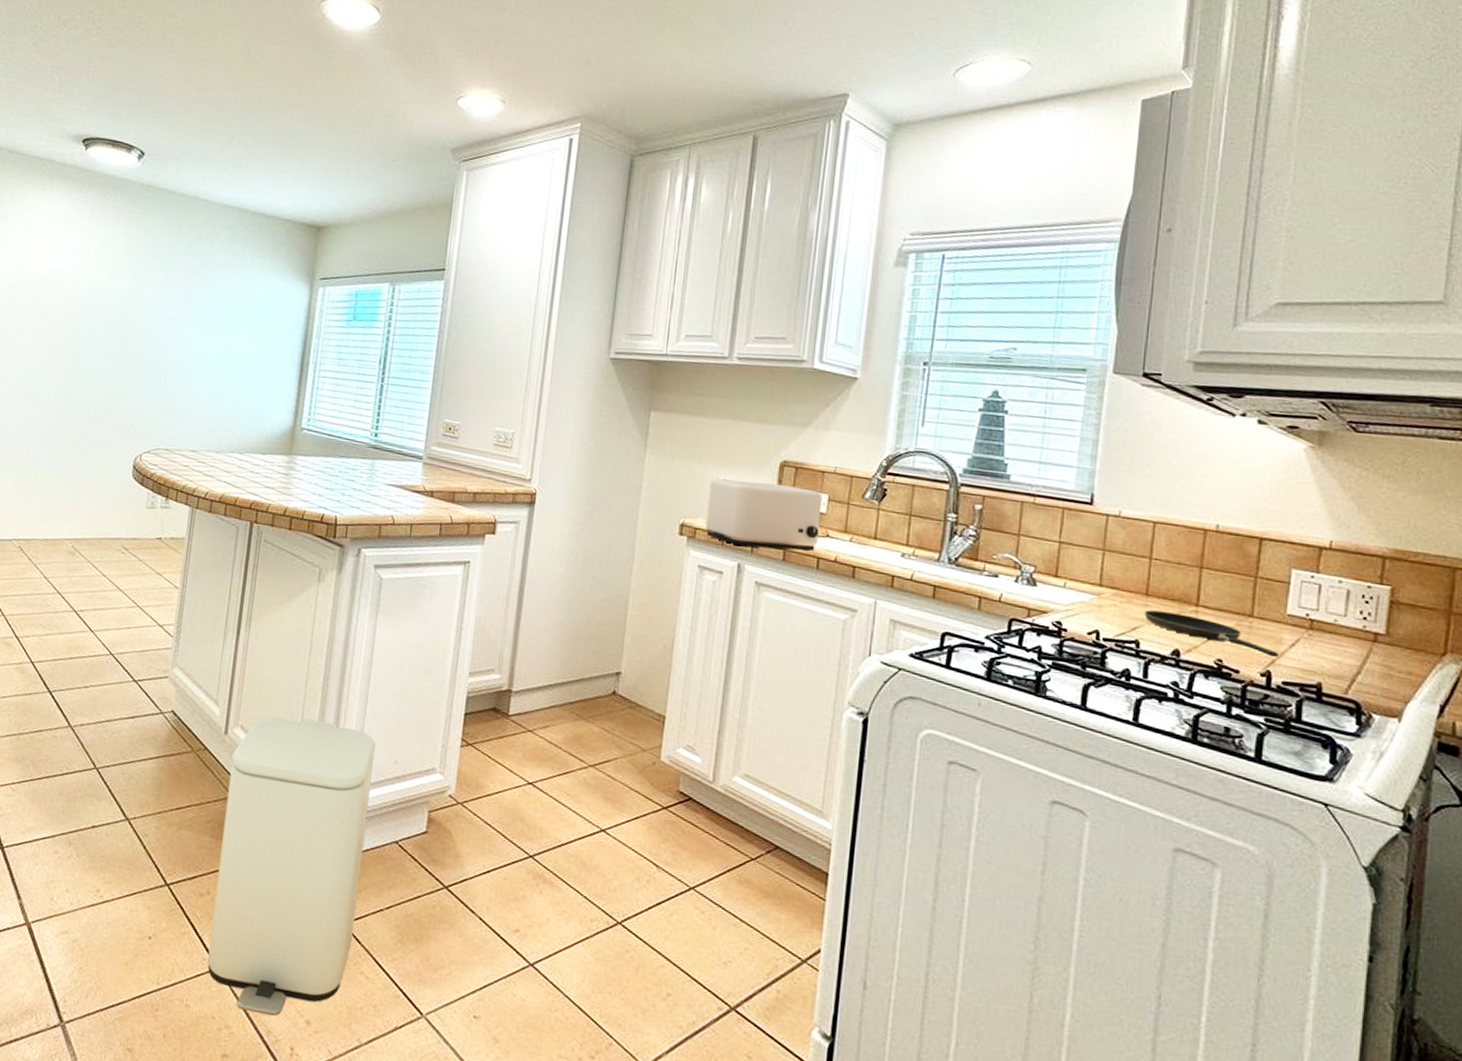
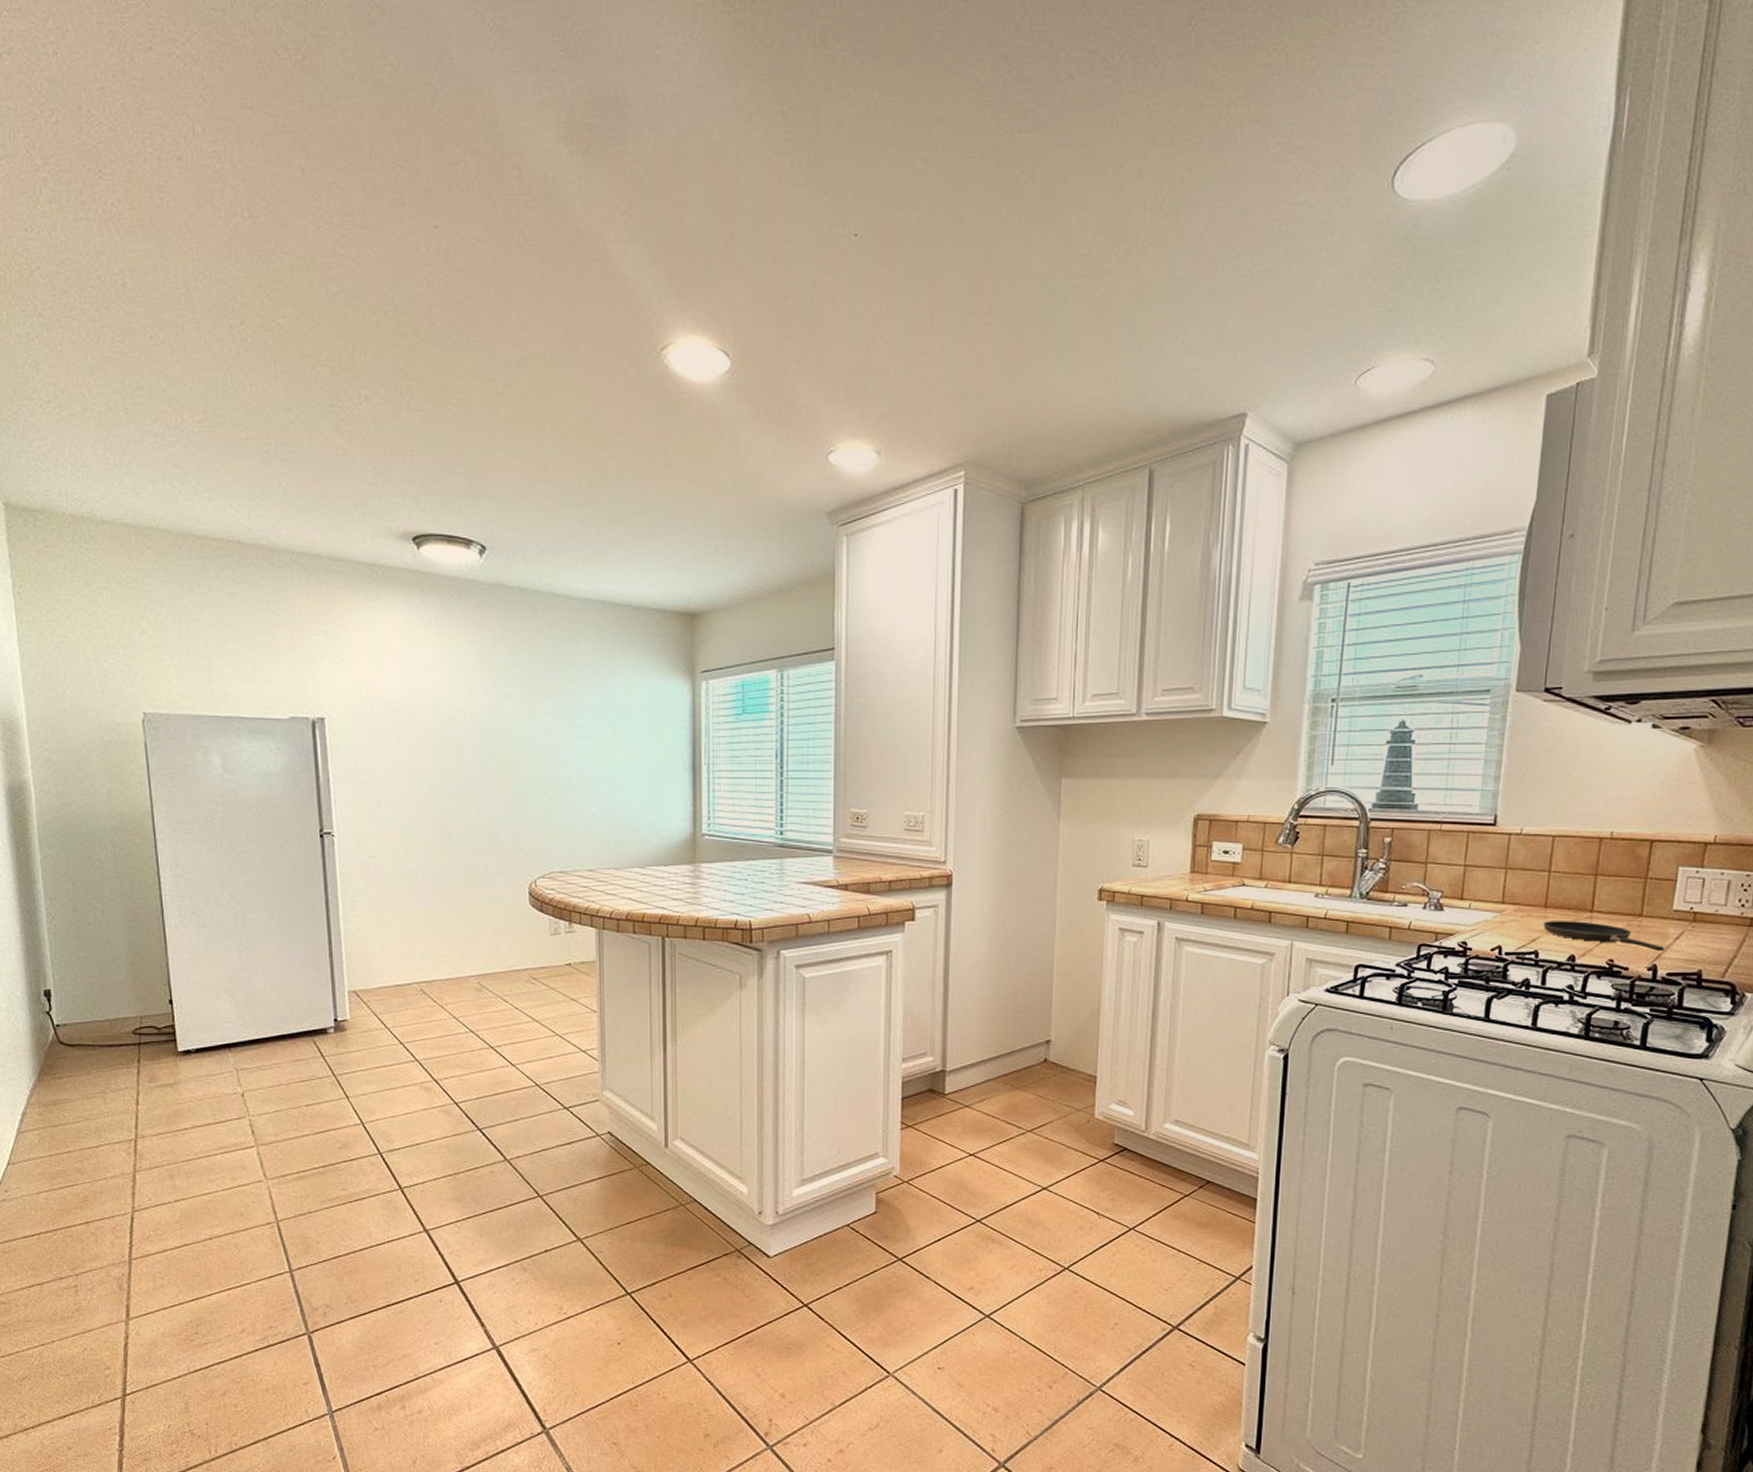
pedal bin: present [208,717,377,1017] -> none [676,1122,818,1395]
toaster: present [705,478,823,552] -> none [1124,838,1237,905]

